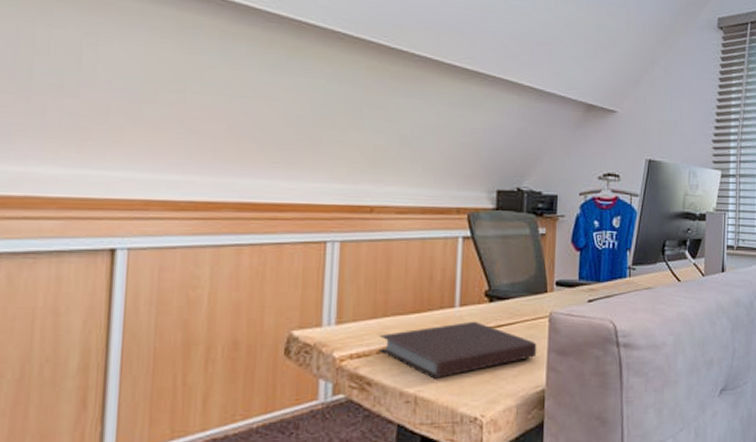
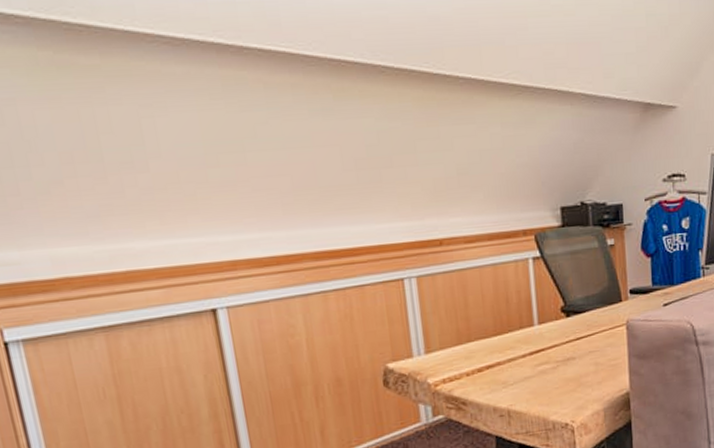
notebook: present [378,321,537,379] -> none [467,336,618,393]

